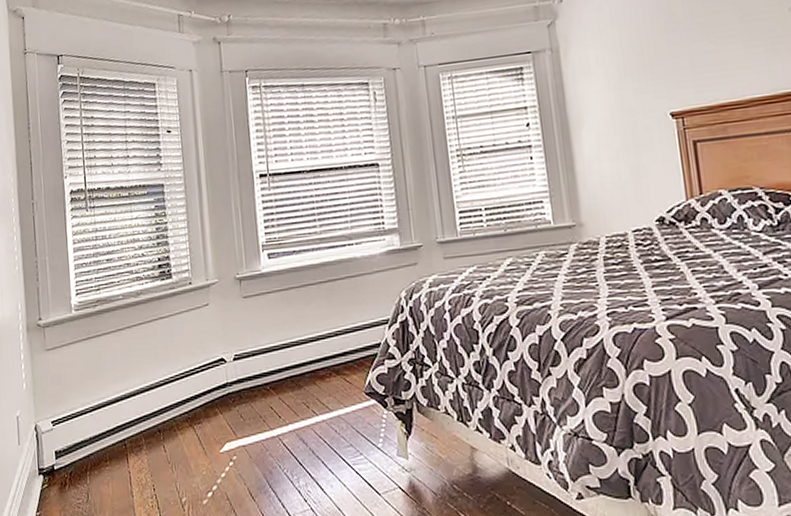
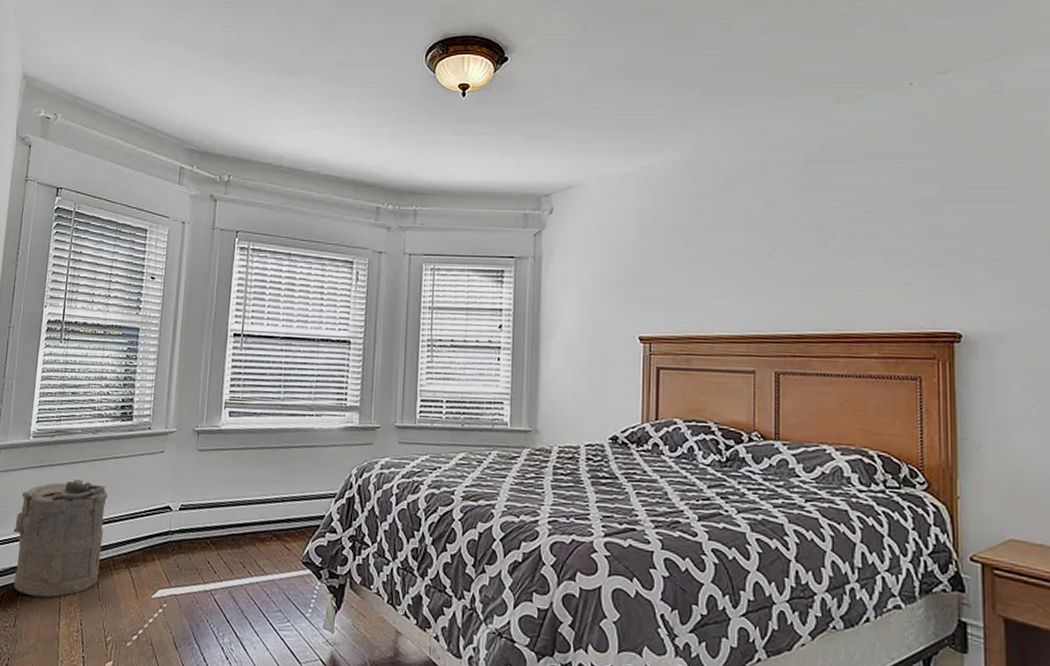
laundry hamper: none [70,345,164,470] -> present [13,479,108,598]

